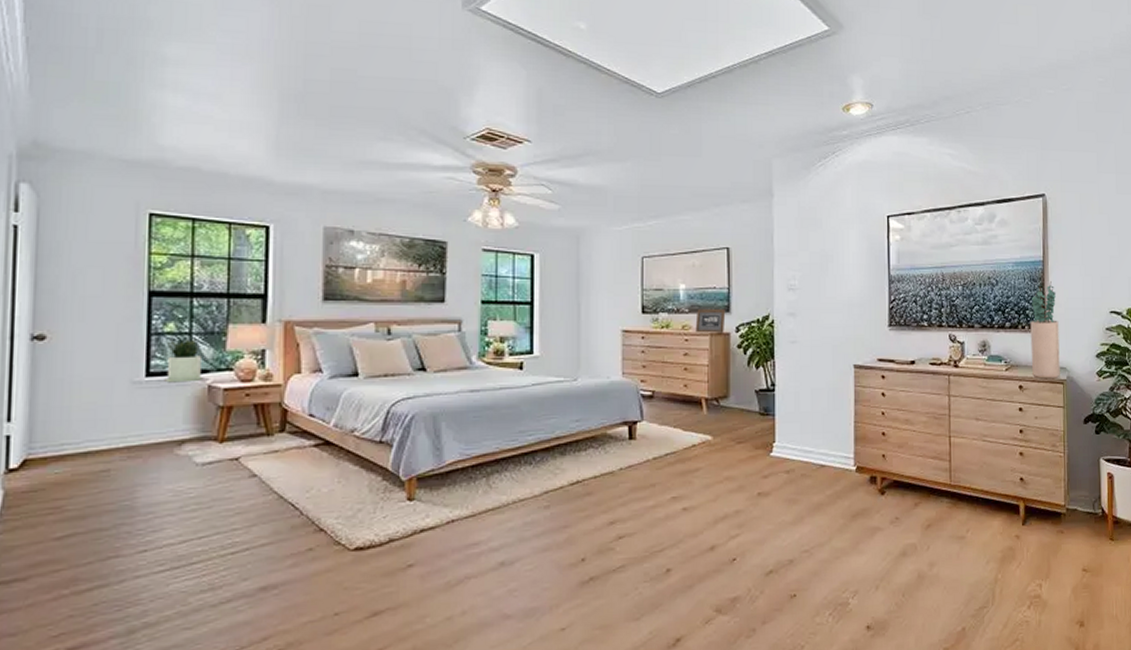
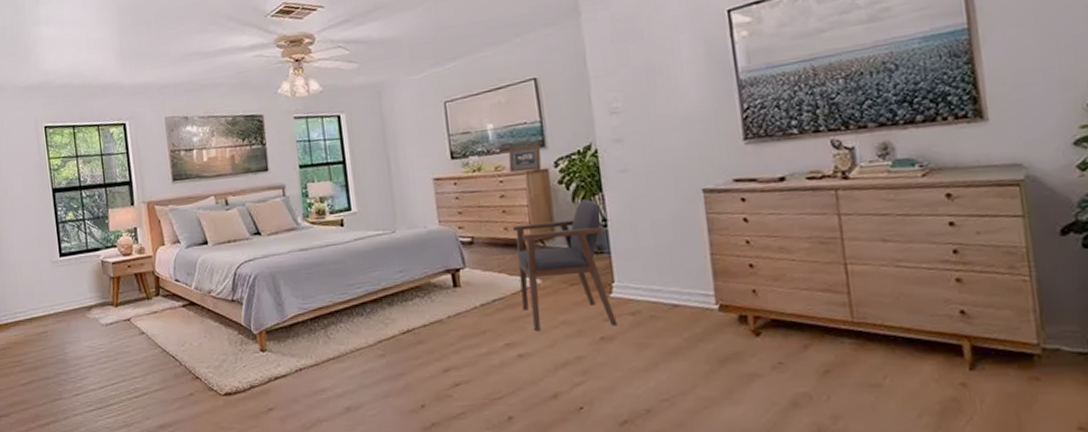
planter: present [164,339,204,383] -> none [70,223,98,261]
armchair: none [691,364,774,486] -> present [512,199,618,332]
vase: present [1030,281,1060,379] -> none [954,53,1013,182]

